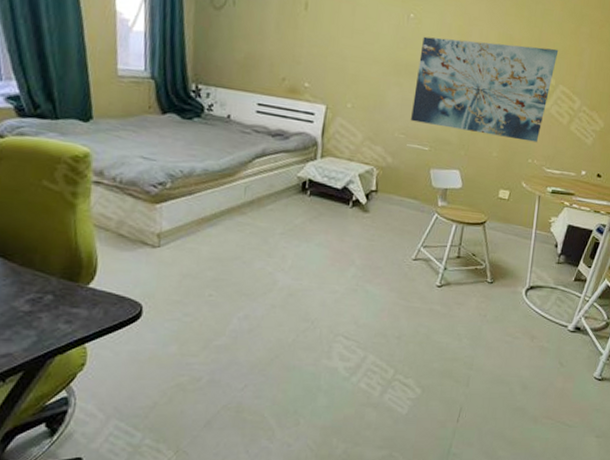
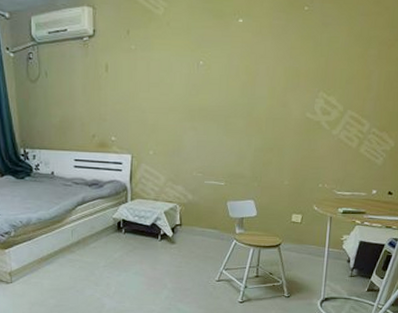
wall art: present [411,36,559,142] -> none [207,75,346,168]

